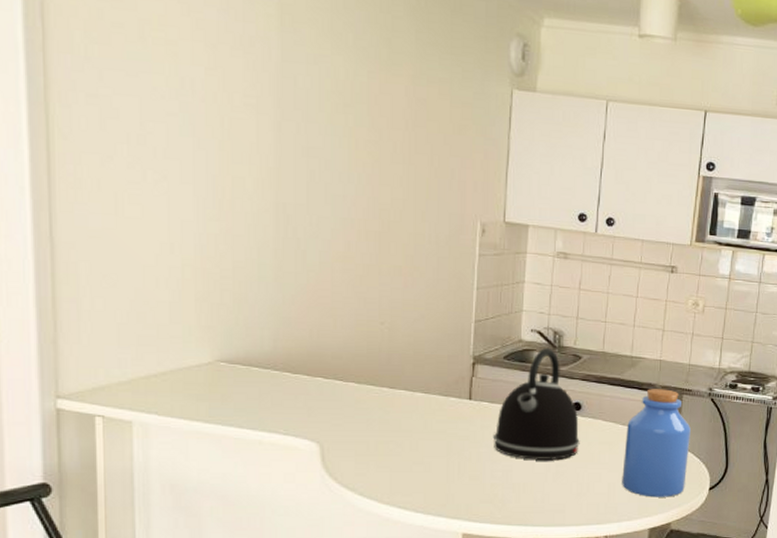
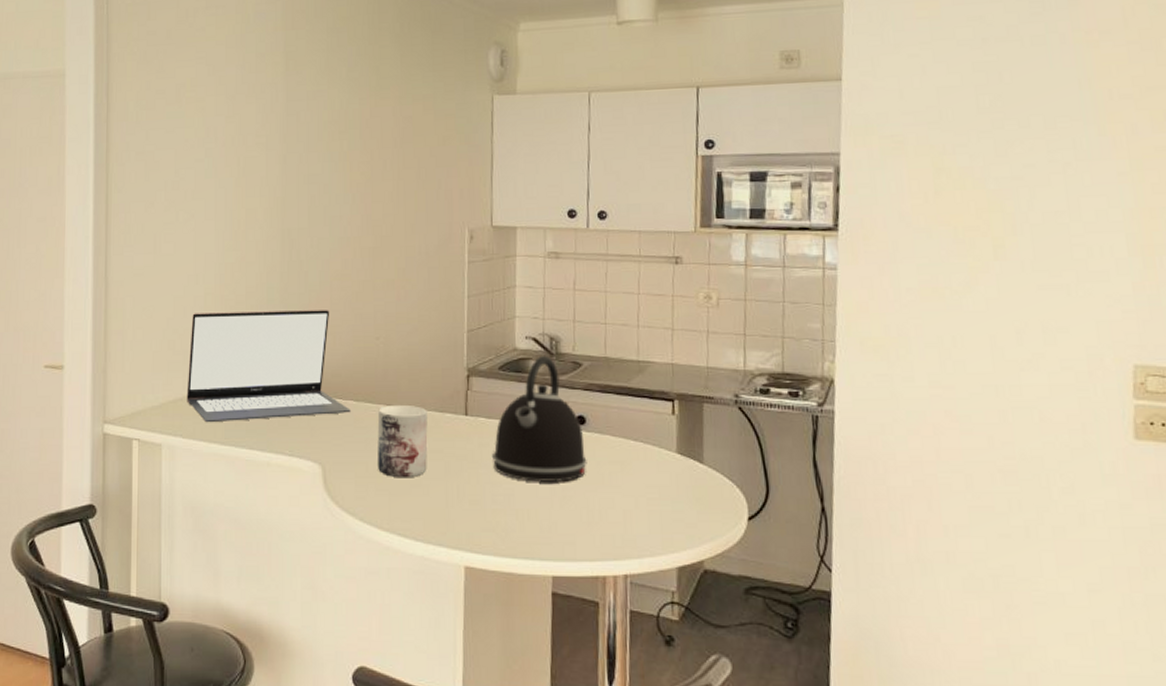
laptop: none [162,285,352,401] -> present [186,310,351,423]
mug: none [380,388,431,455] -> present [377,404,428,477]
jar: present [622,389,691,497] -> none [638,397,718,529]

